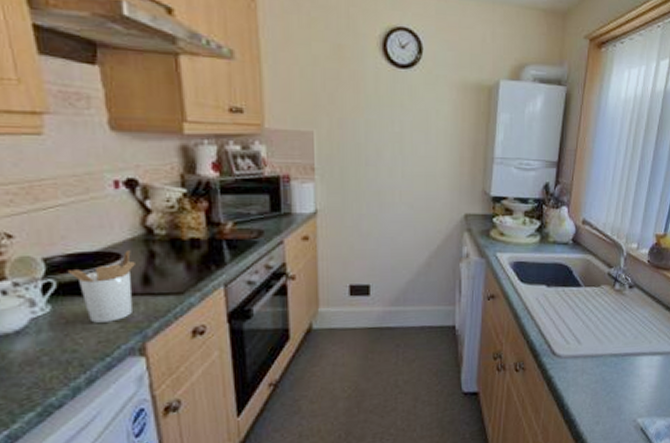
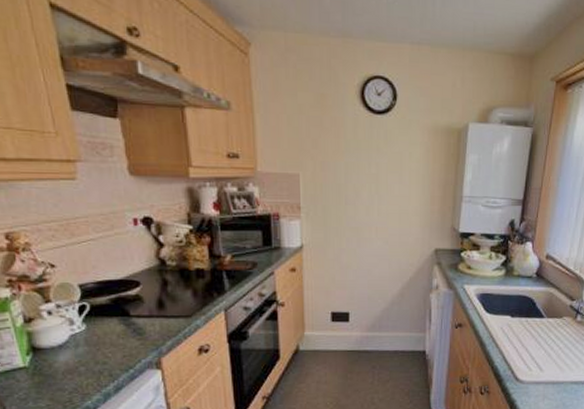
utensil holder: present [67,251,135,323] -> none [97,279,152,340]

